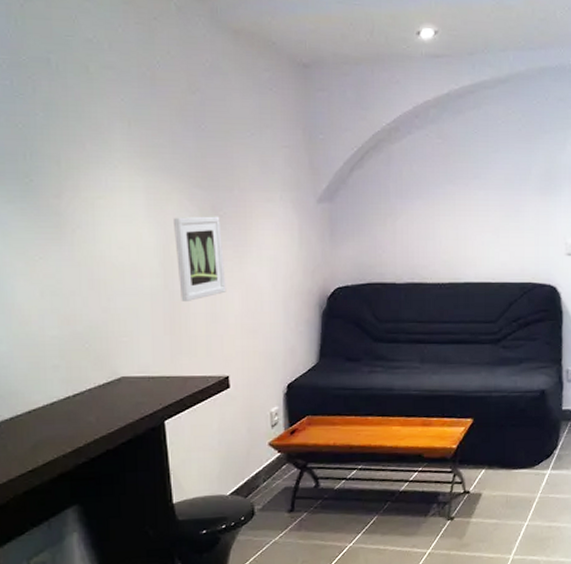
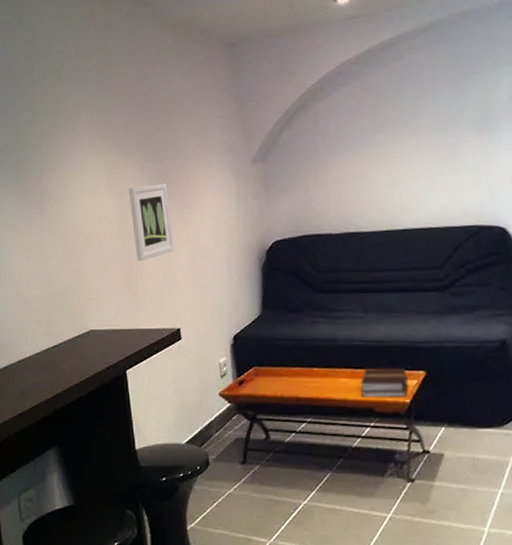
book: none [412,415,457,445] -> present [360,367,409,398]

